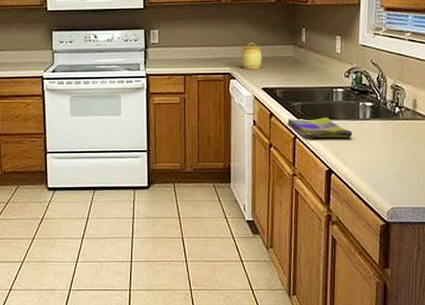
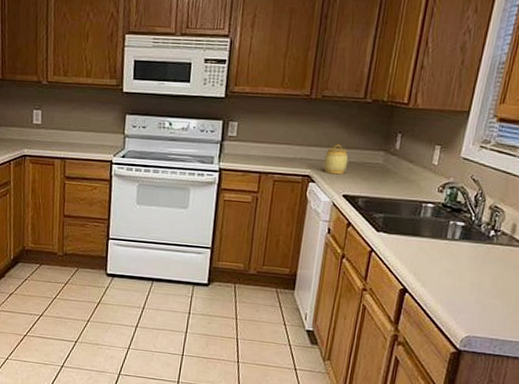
dish towel: present [288,117,353,138] -> none [365,231,437,258]

